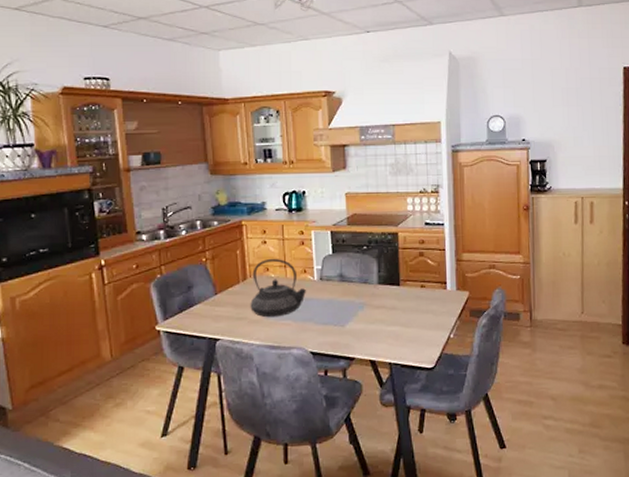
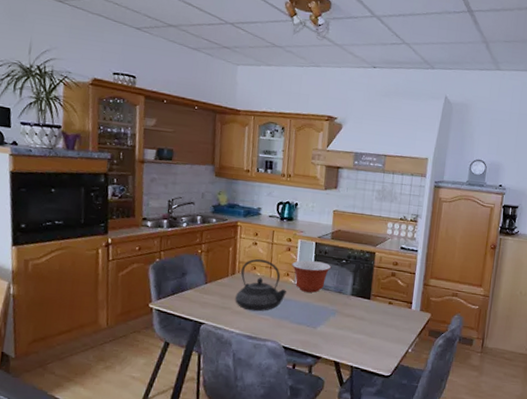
mixing bowl: none [308,251,352,288] -> present [292,260,332,293]

